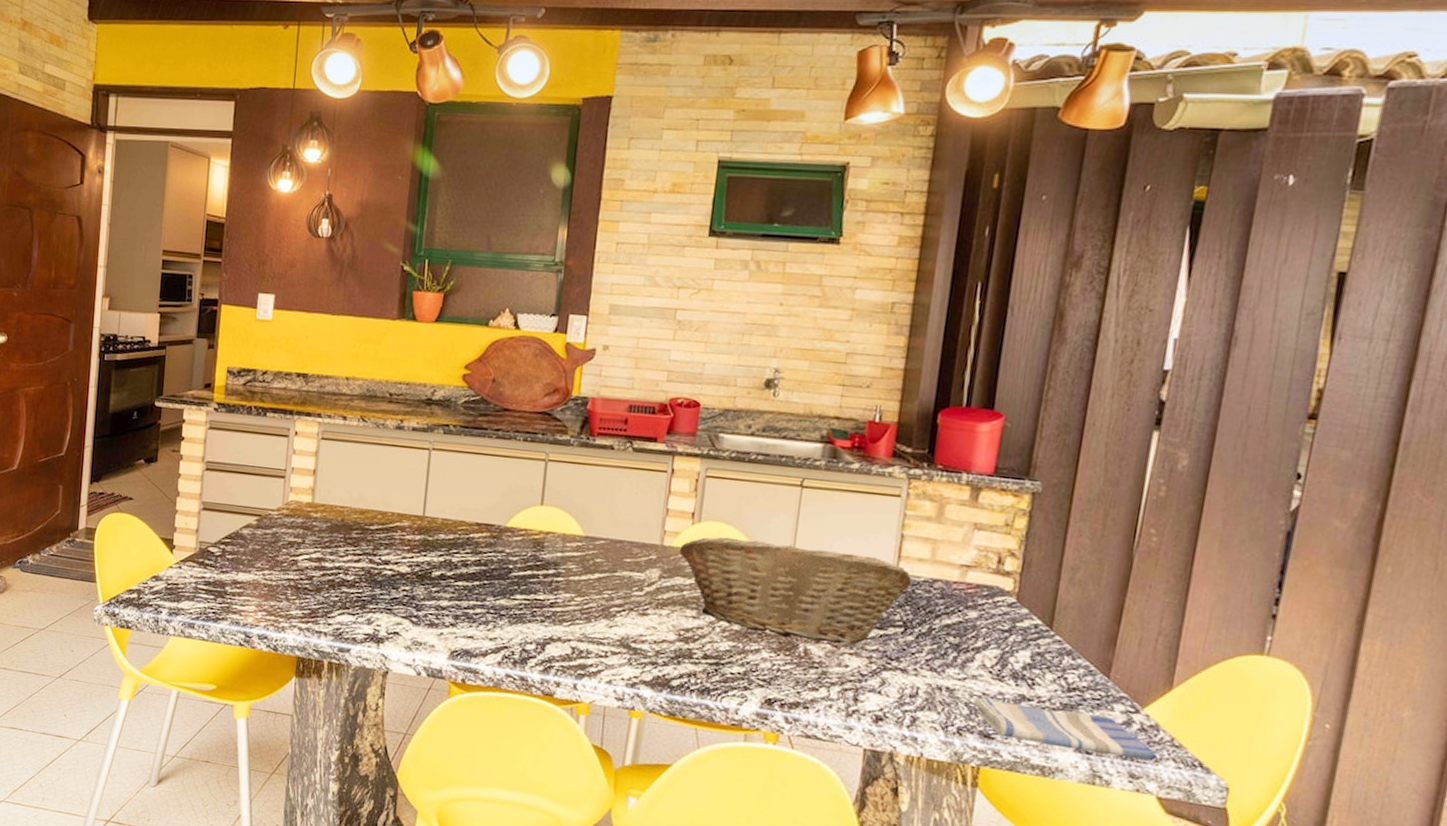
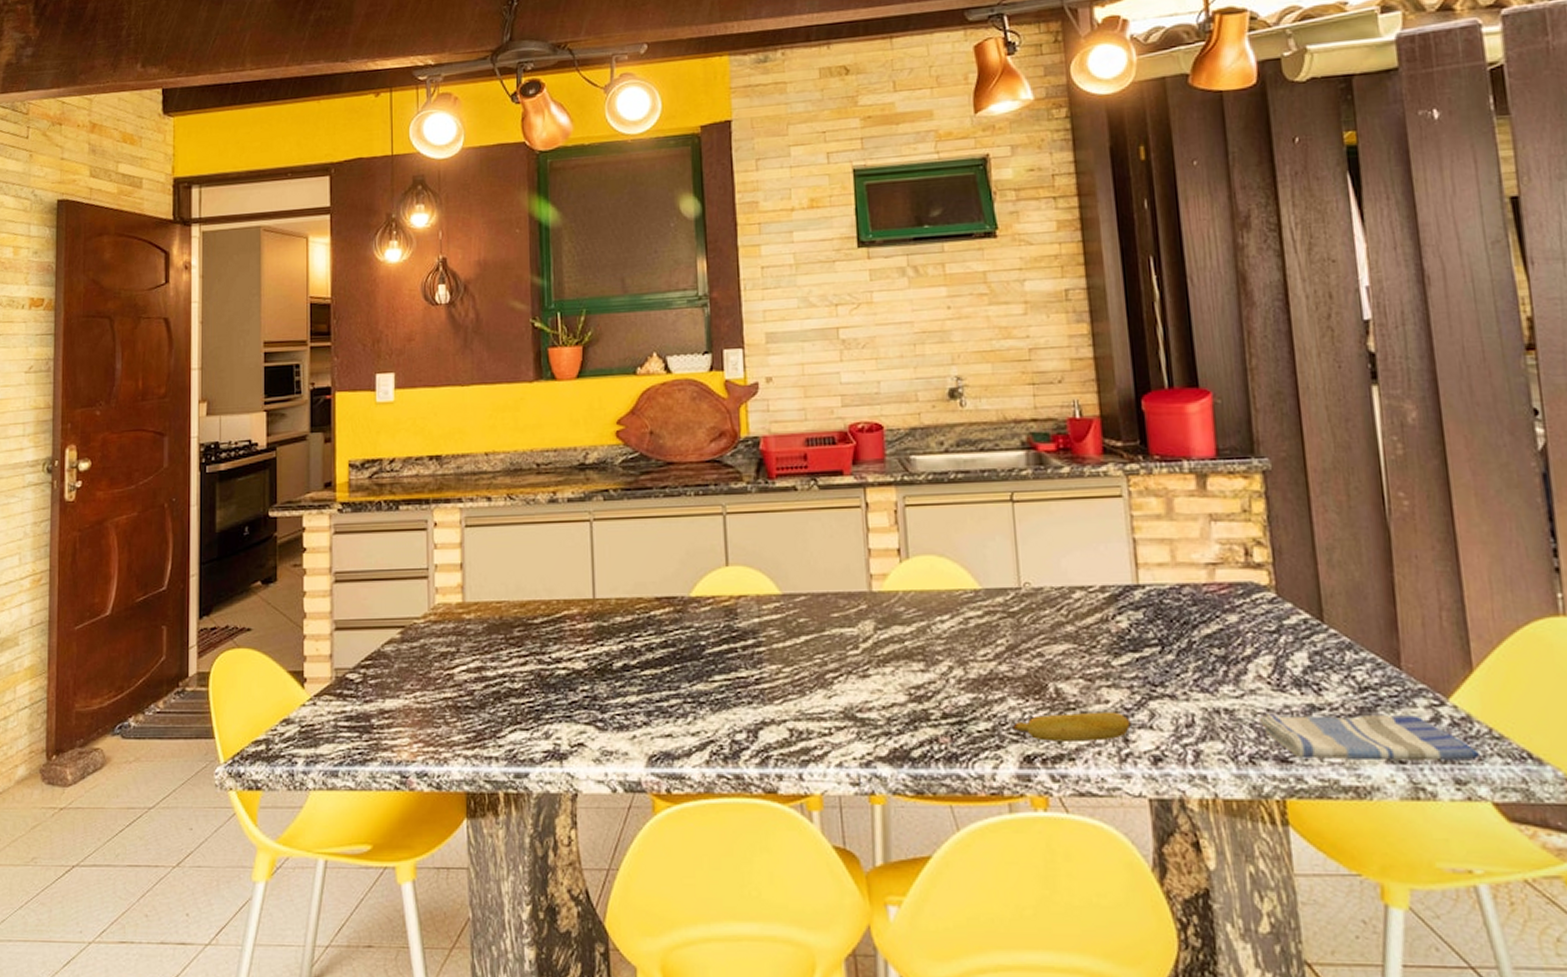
fruit basket: present [679,537,913,645] -> none [891,569,1158,678]
banana: none [761,668,863,697] -> present [1012,711,1131,741]

